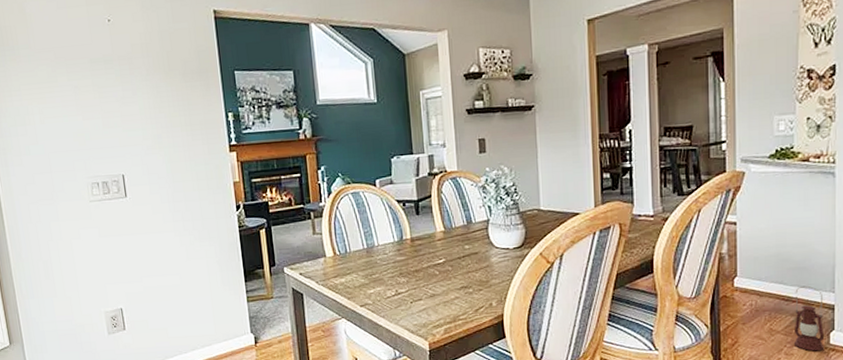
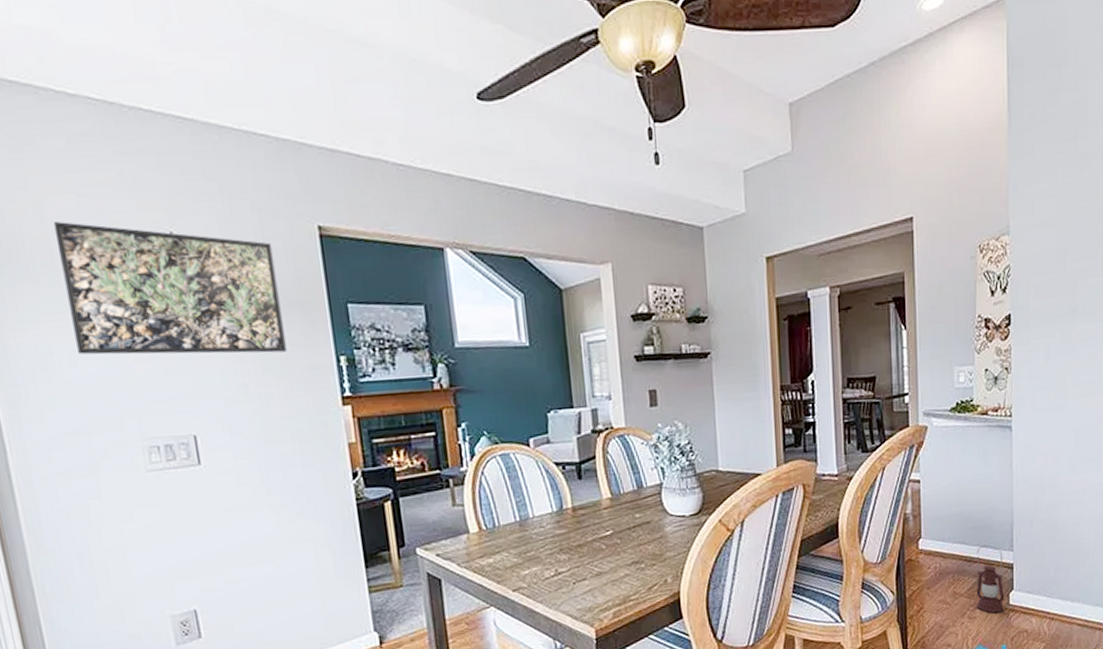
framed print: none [30,15,189,114] -> present [53,221,287,355]

